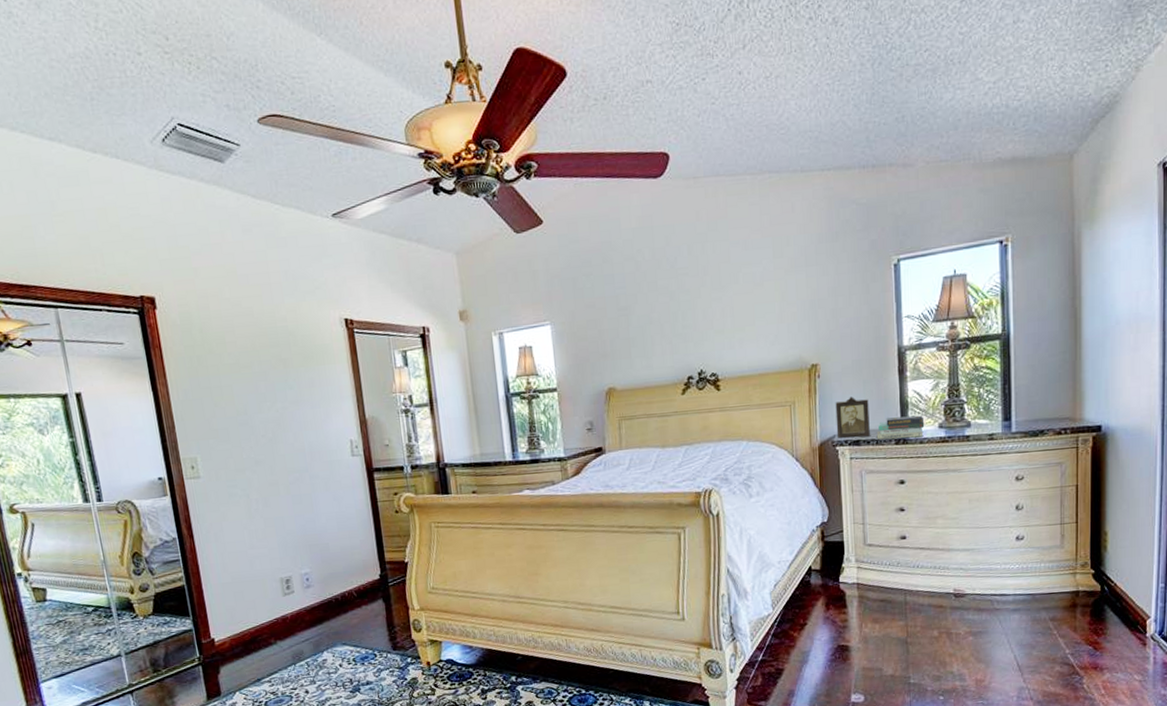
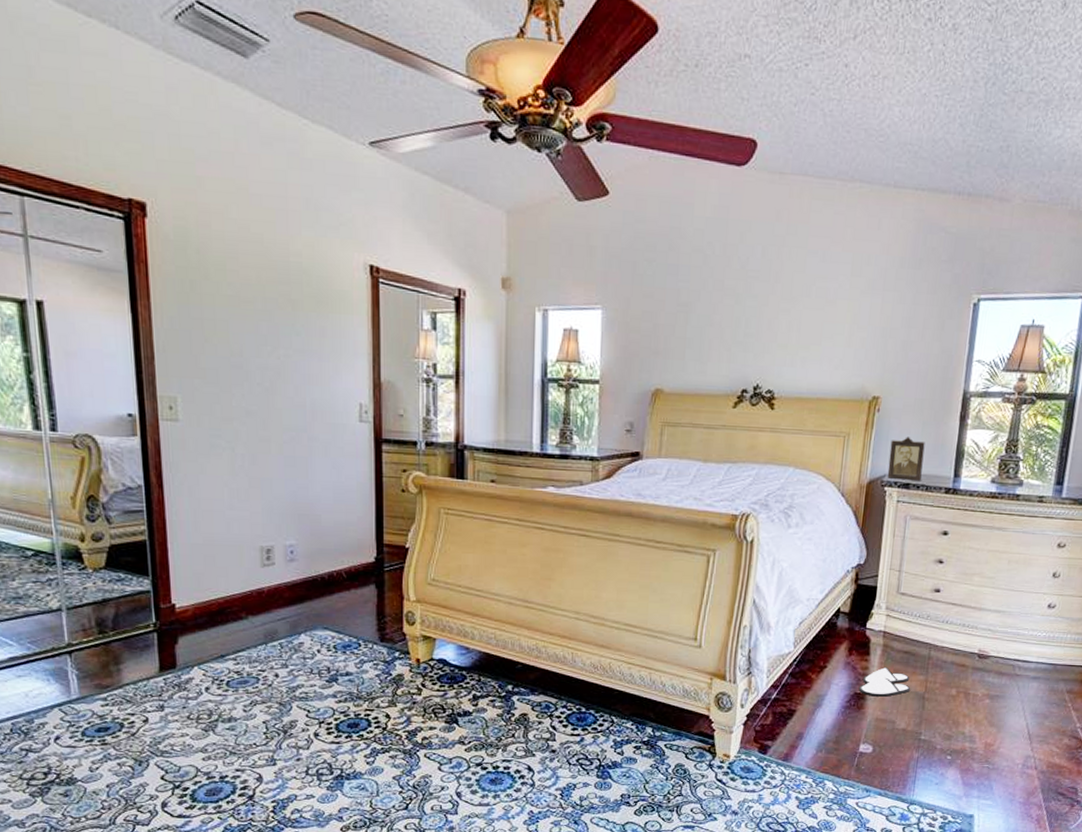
slippers: none [841,617,893,647] -> present [858,667,911,697]
books: present [876,415,925,440] -> none [927,464,978,489]

